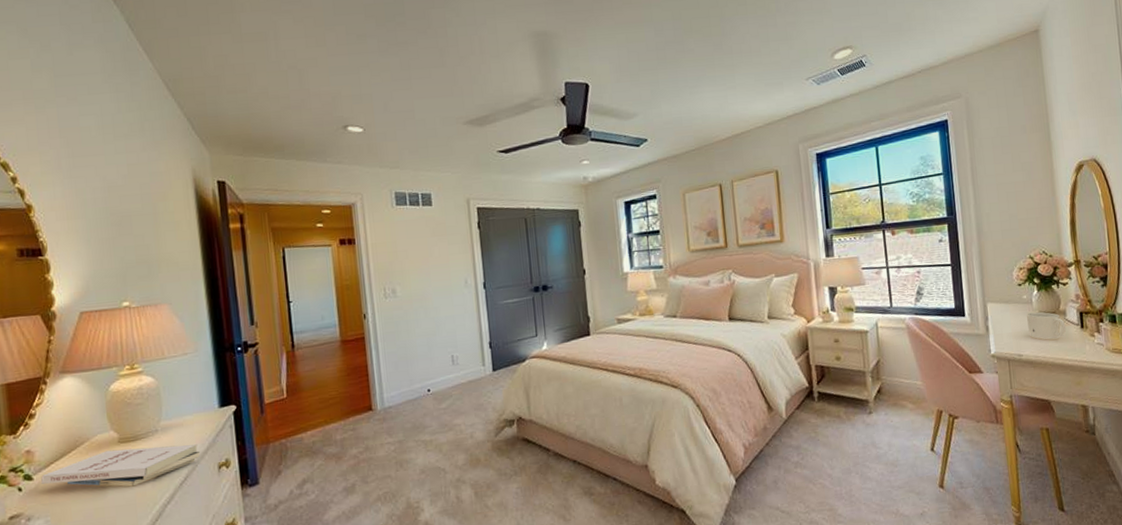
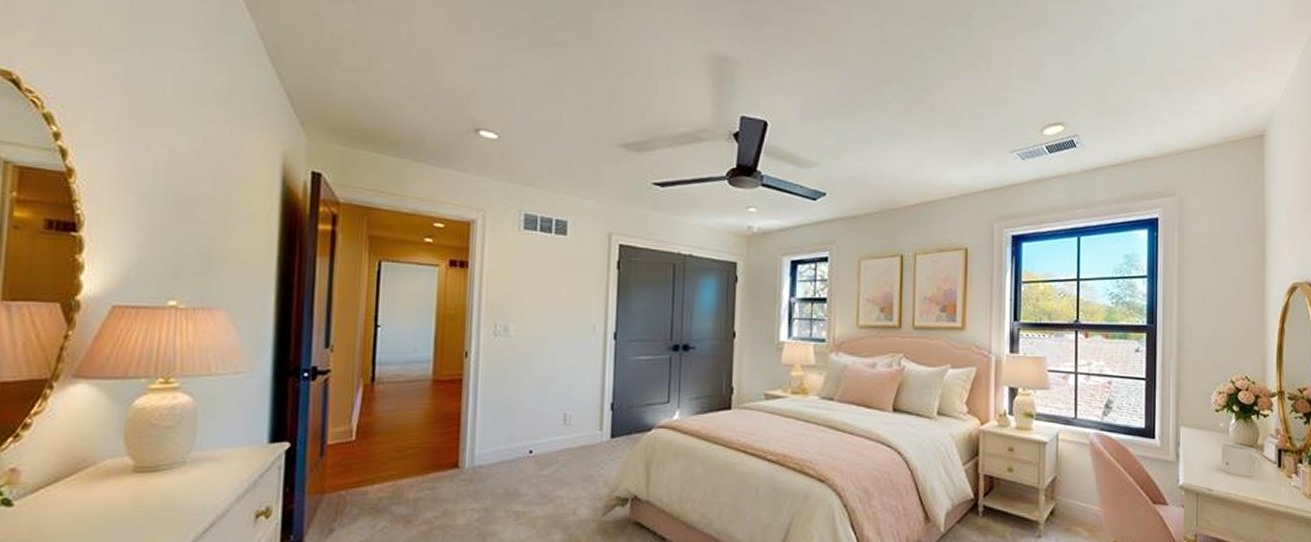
books: present [41,444,201,487] -> none [23,480,236,528]

